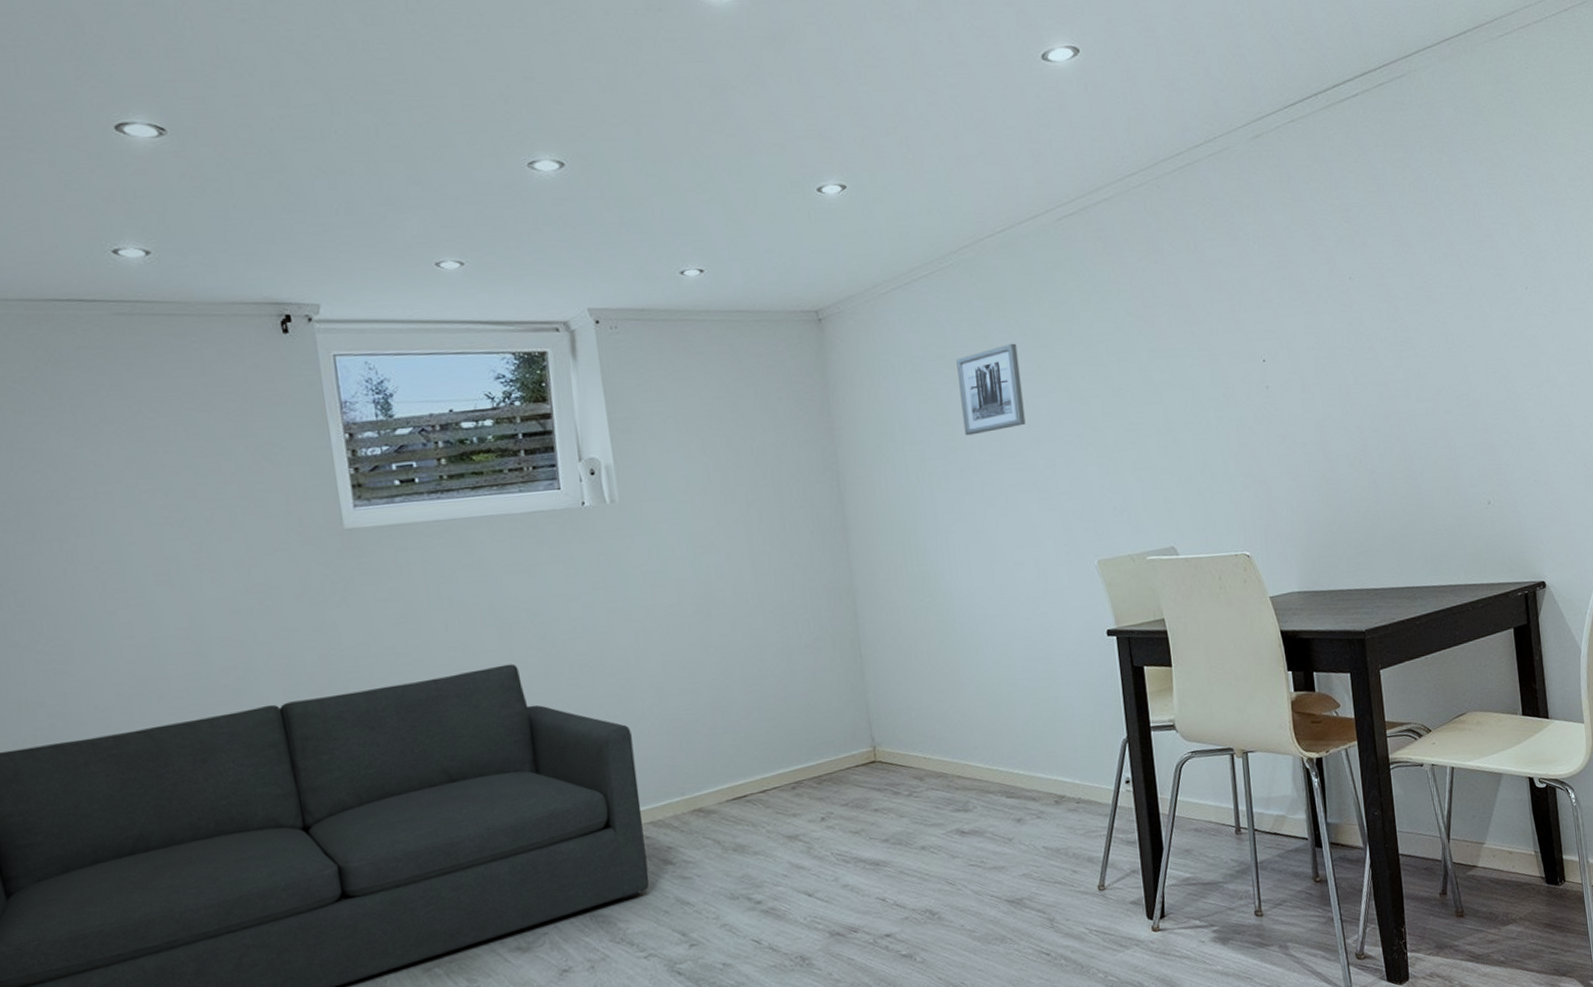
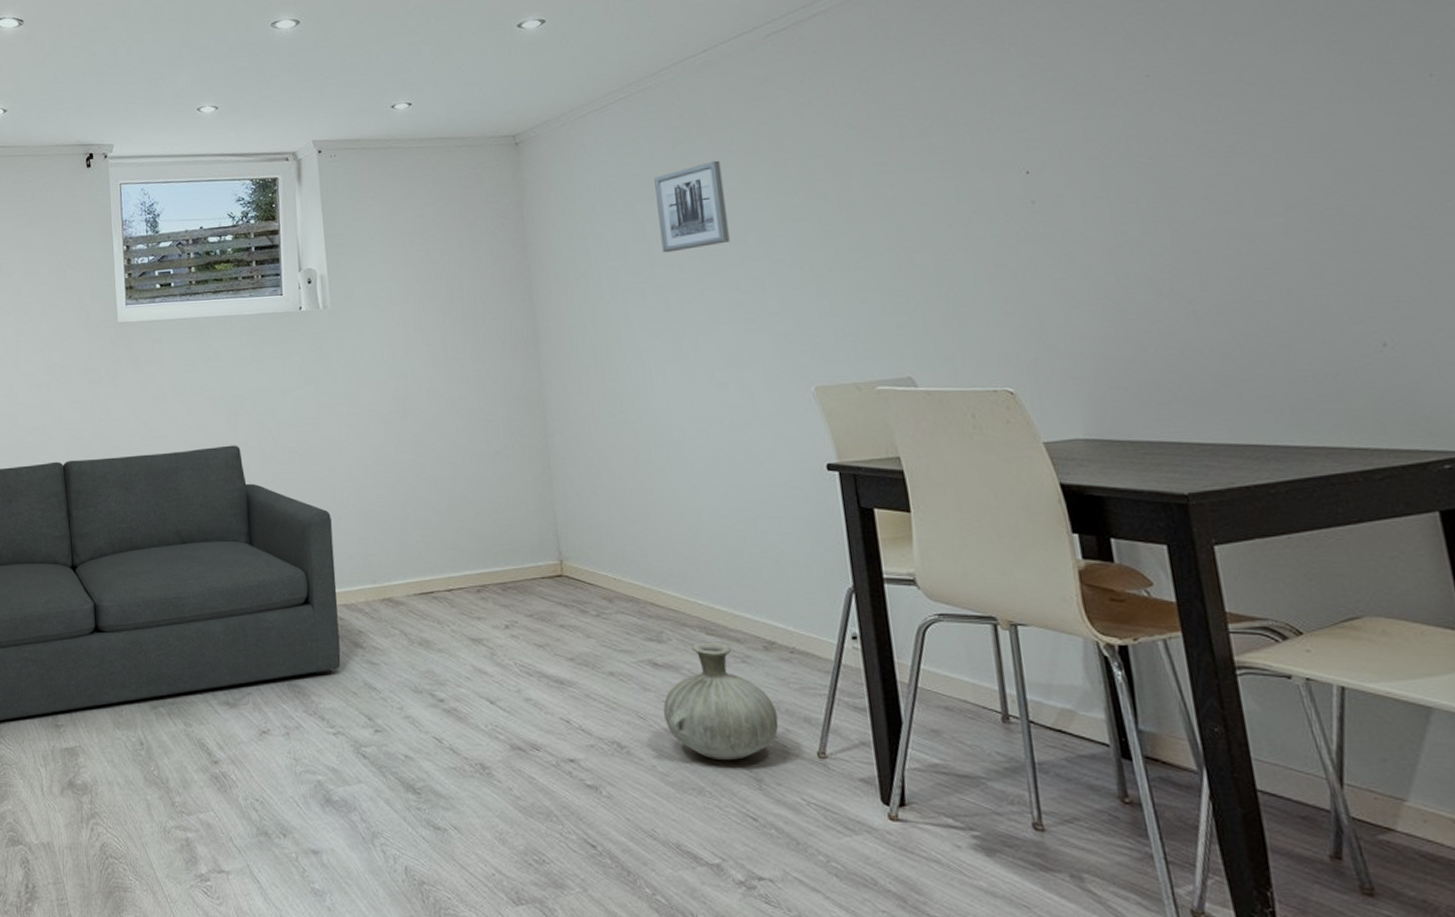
vase: none [970,803,1067,910] -> present [663,642,779,761]

